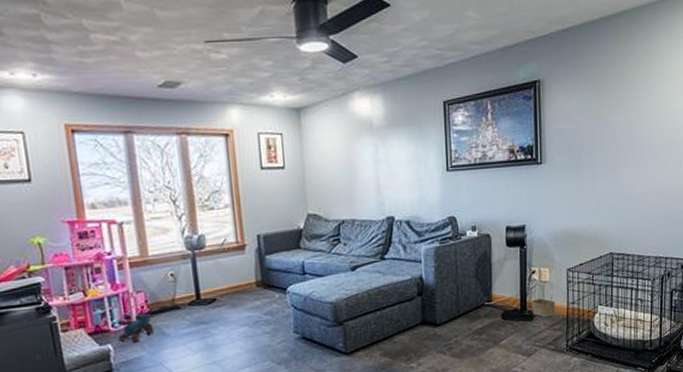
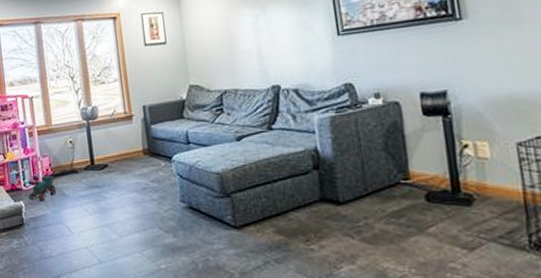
basket: present [532,280,555,318] -> none [467,157,505,203]

